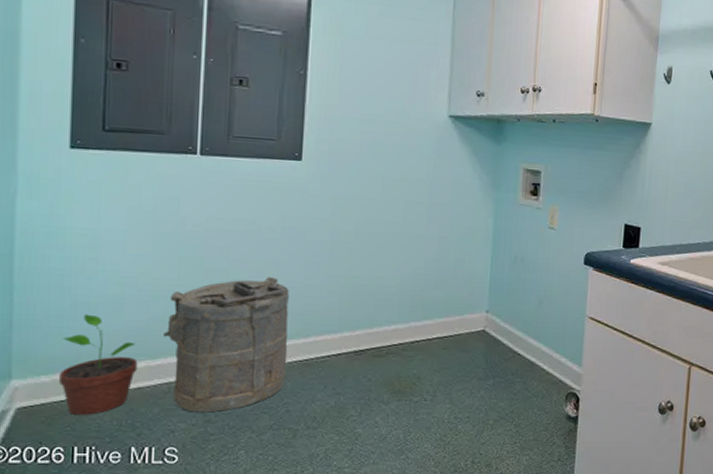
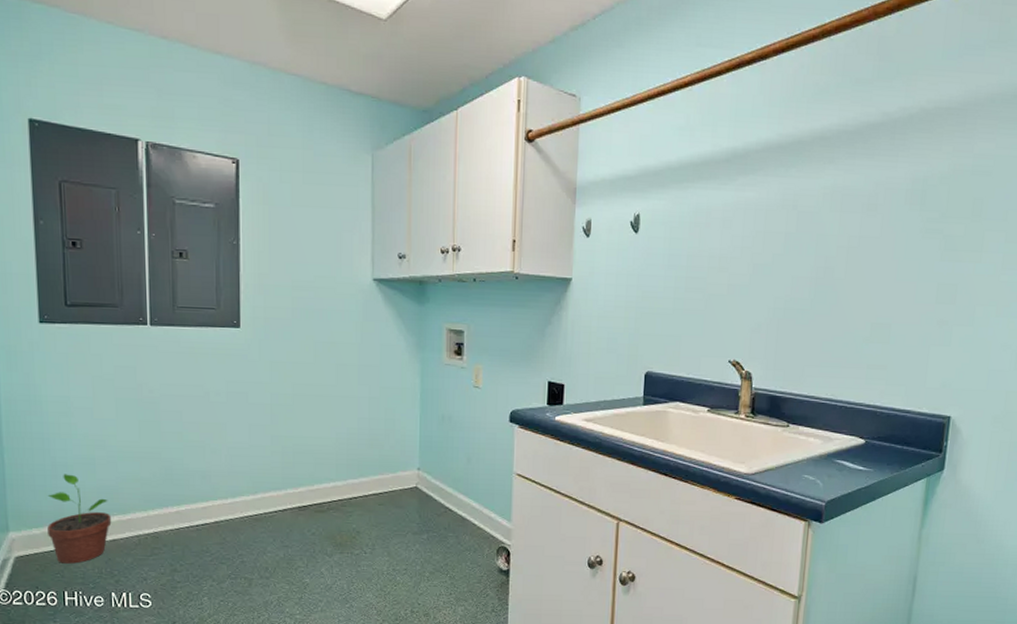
laundry hamper: present [164,277,289,413] -> none [131,438,239,563]

